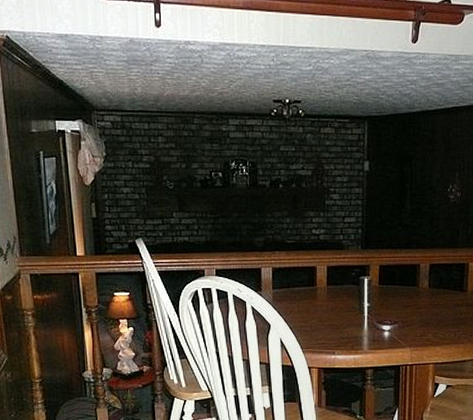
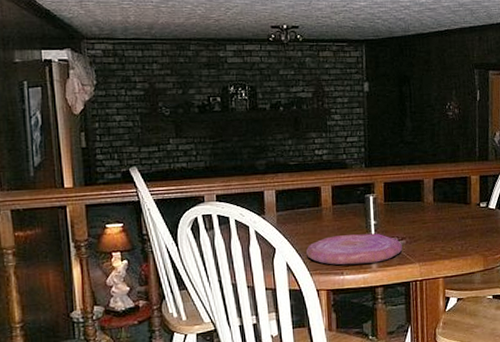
plate: none [299,315,394,345] -> present [305,233,403,265]

